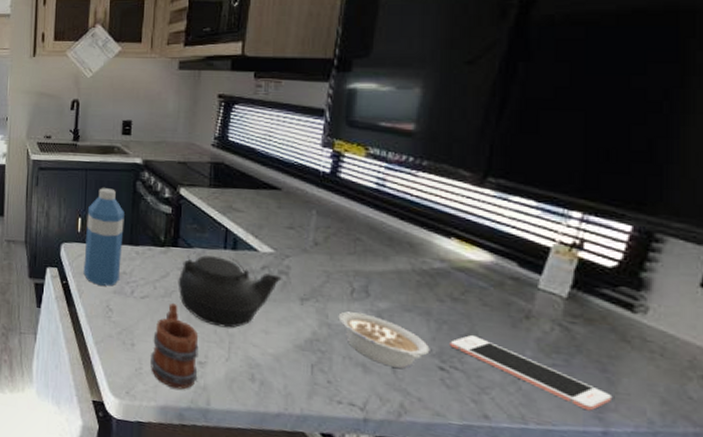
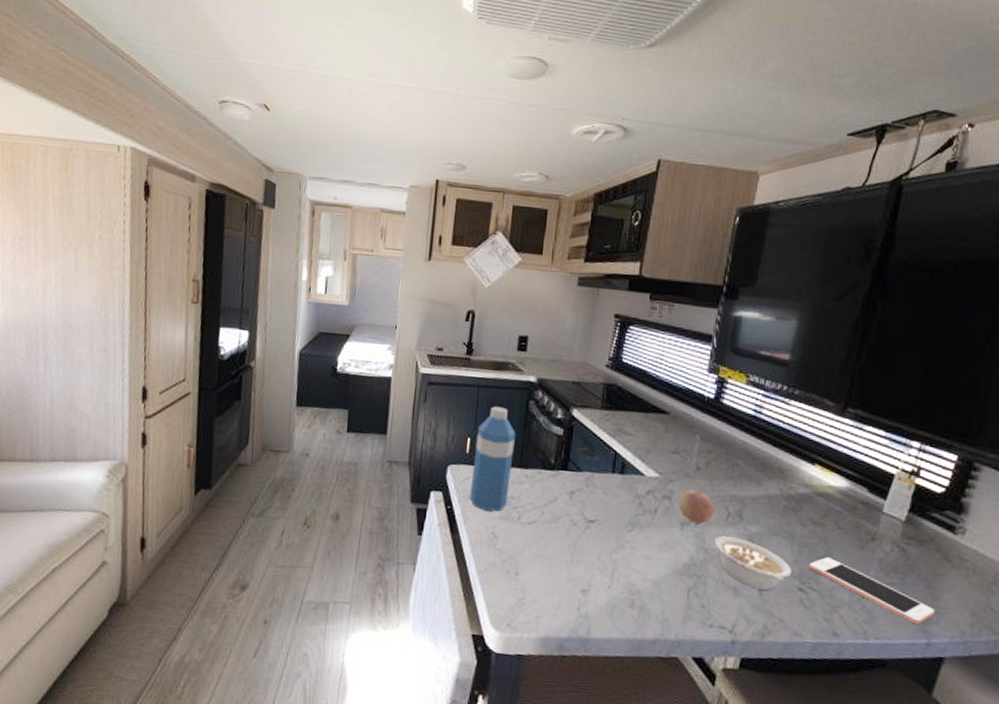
mug: present [151,303,199,390] -> none [533,529,583,619]
teapot: present [178,252,282,328] -> none [565,476,665,554]
fruit: none [296,265,337,299] -> present [678,489,715,524]

